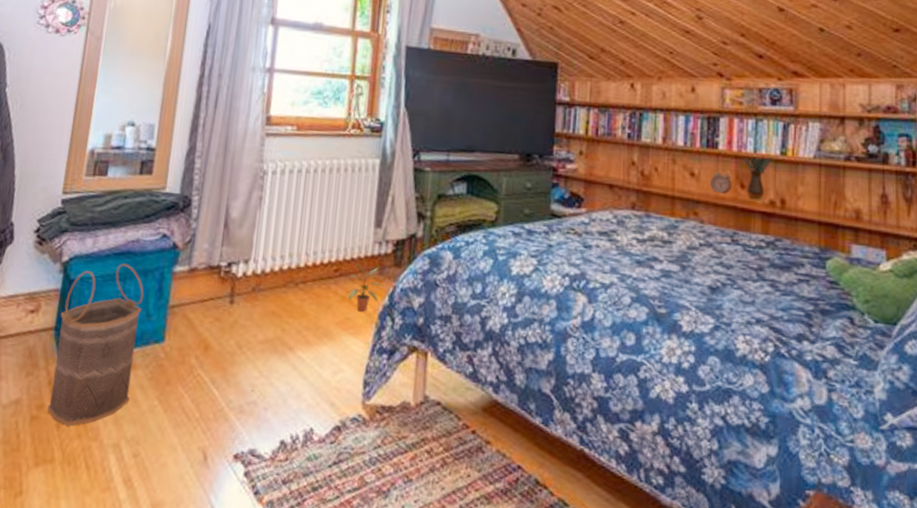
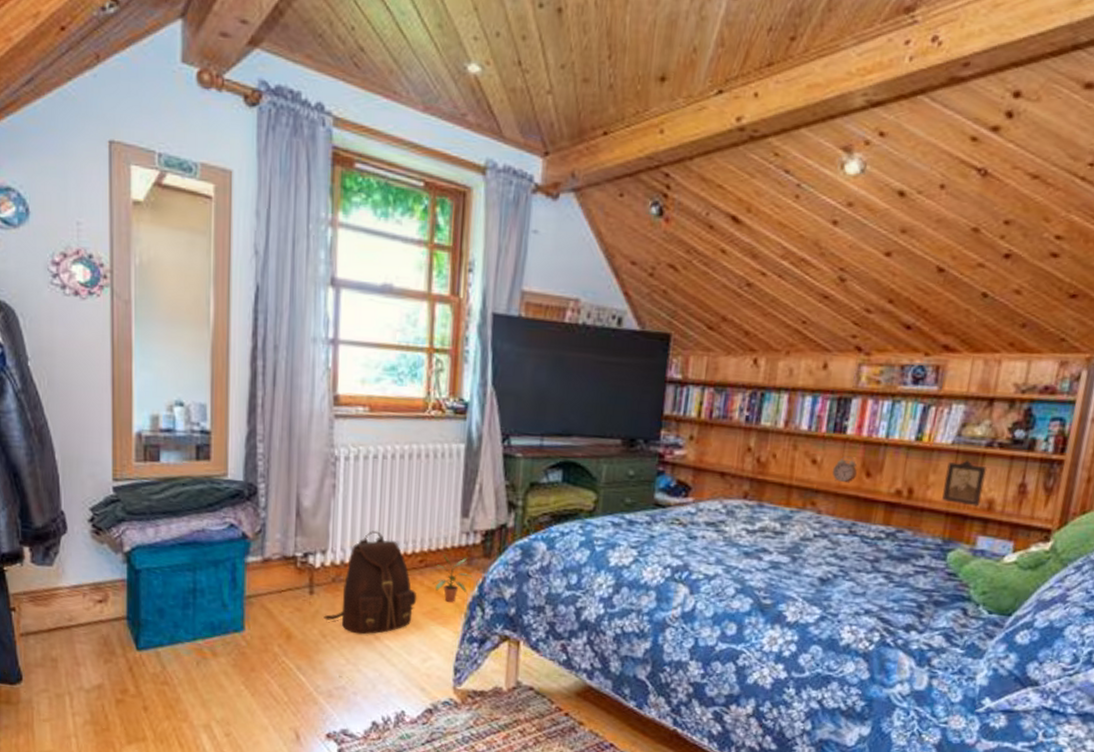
basket: present [47,263,144,427] -> none [130,553,216,709]
backpack: none [241,241,331,345] -> present [324,531,417,634]
vase: present [743,156,773,201] -> none [872,441,906,491]
photo frame: none [812,172,848,216] -> present [942,460,987,507]

